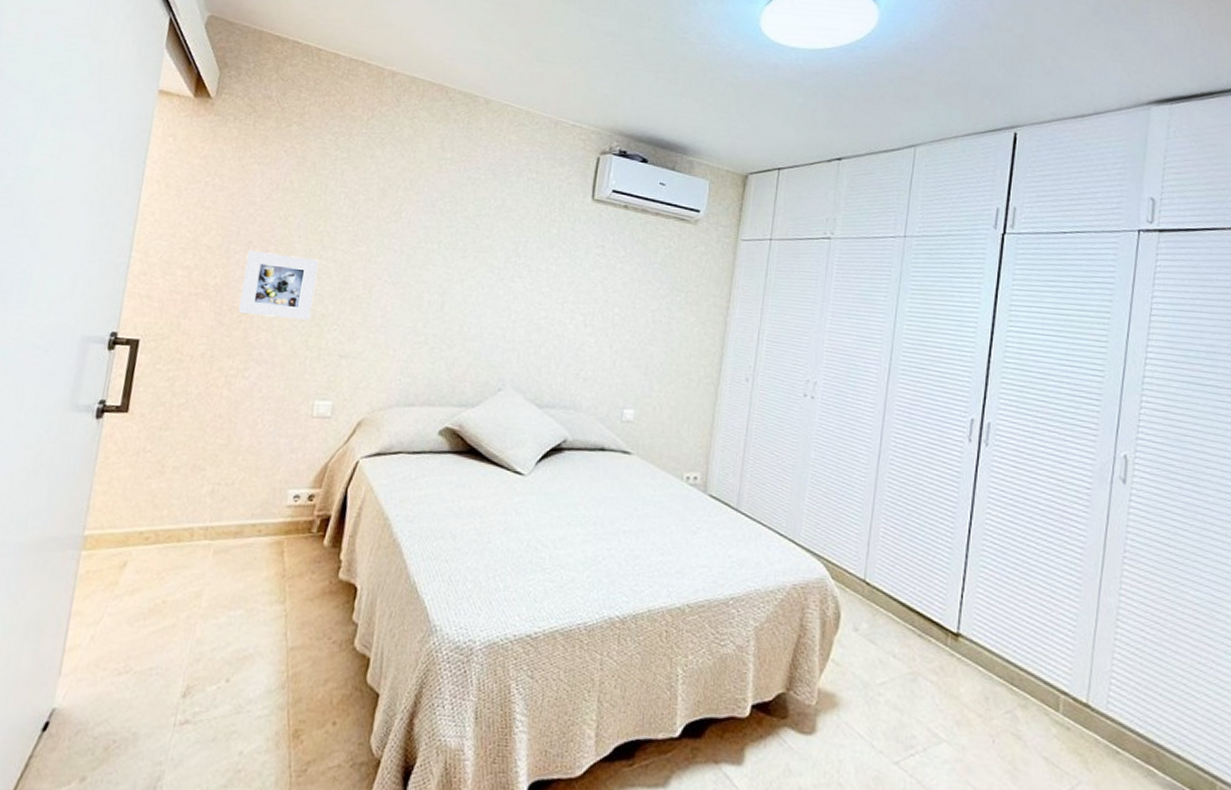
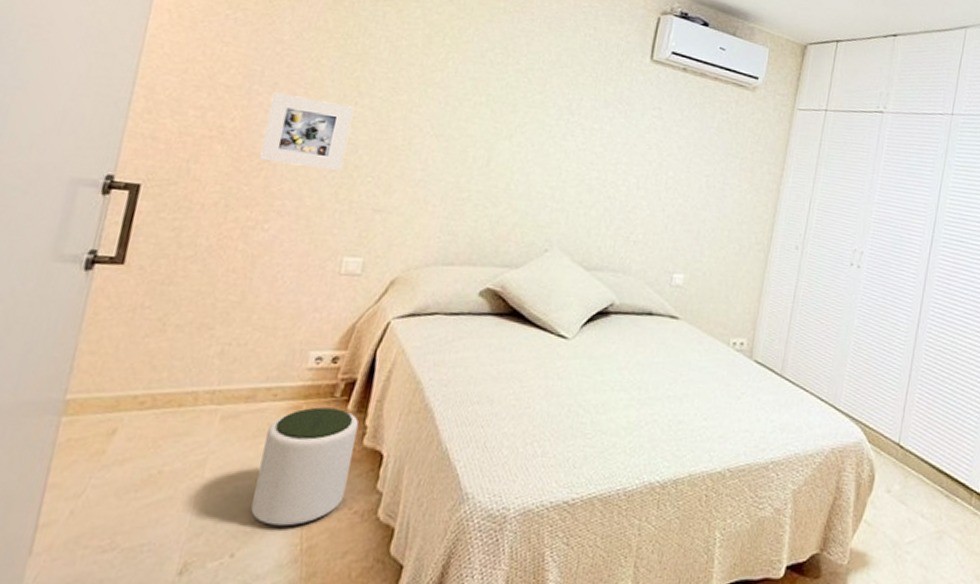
plant pot: none [242,542,334,654] -> present [251,407,359,526]

